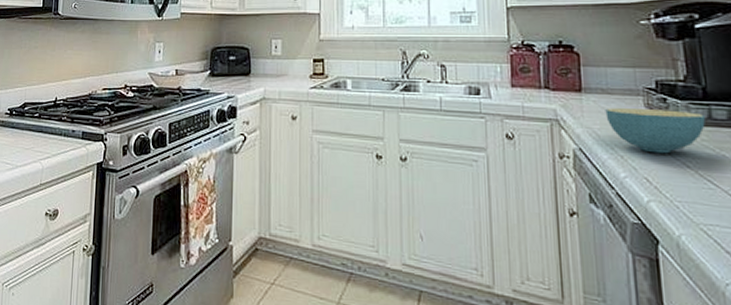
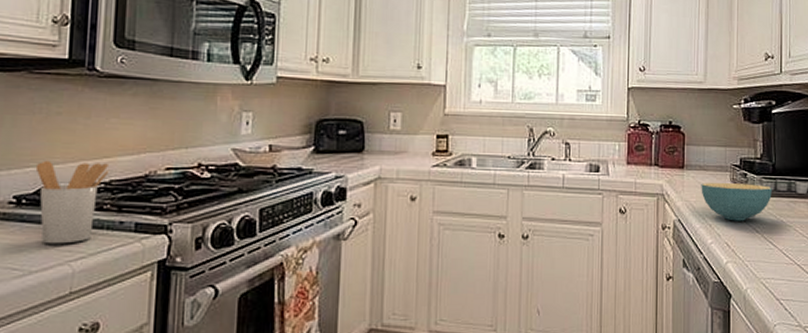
utensil holder: none [21,82,66,146] -> present [35,160,110,244]

